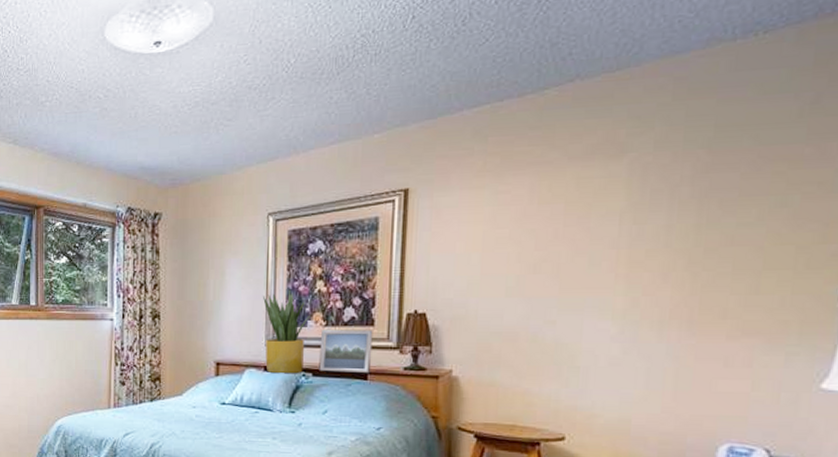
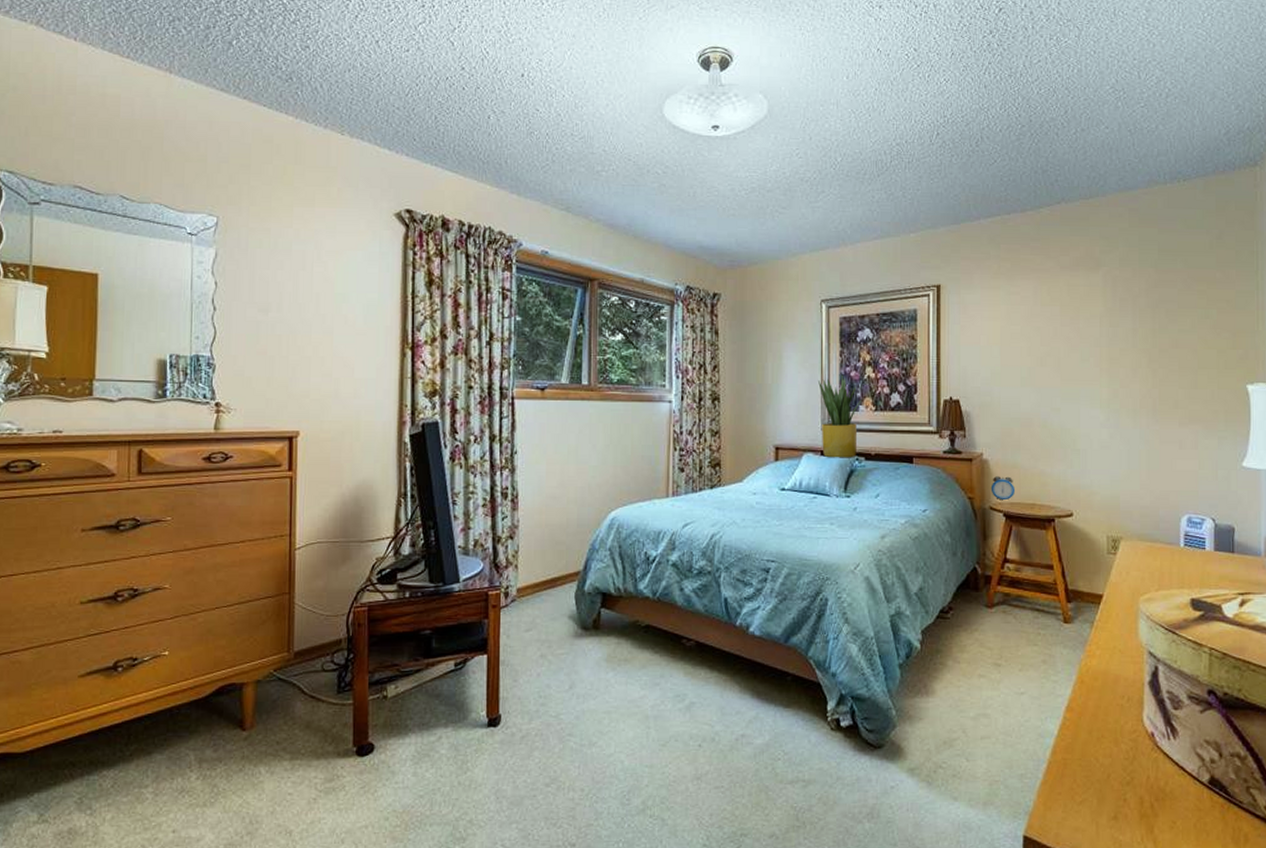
picture frame: present [319,330,373,374] -> none [870,415,916,458]
alarm clock: none [460,395,490,421] -> present [991,476,1014,501]

